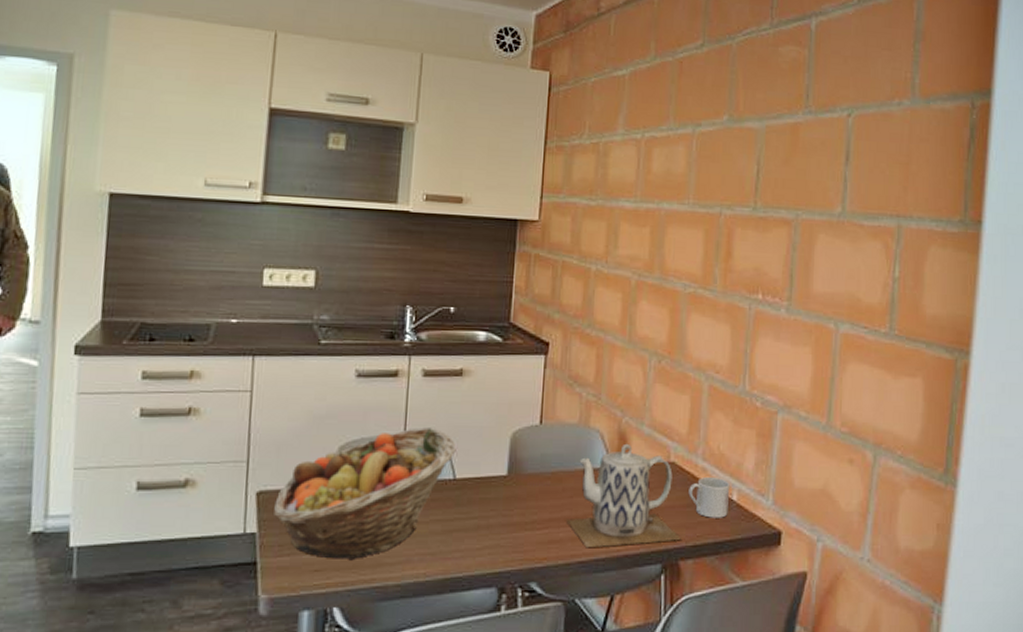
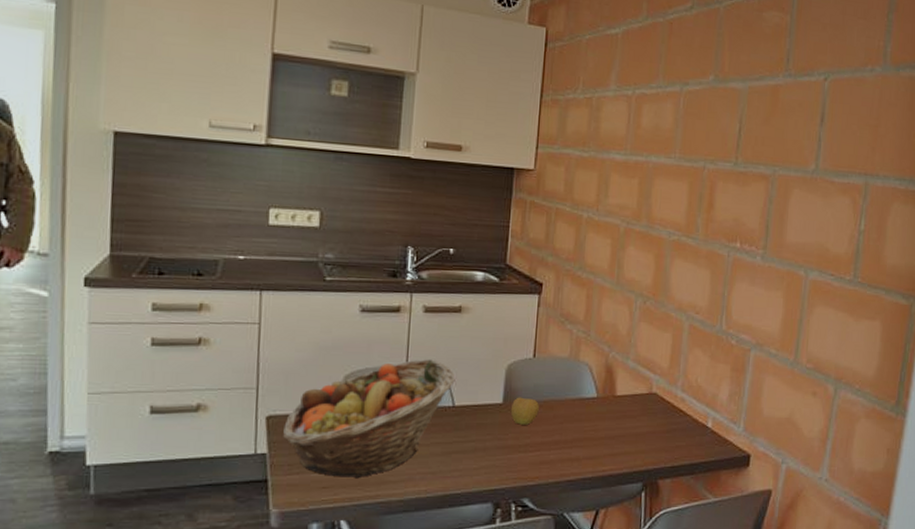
apple: none [515,468,547,499] -> present [510,397,539,425]
teapot: present [566,443,681,548] -> none [557,375,661,469]
mug: present [688,476,730,518] -> none [668,406,706,443]

